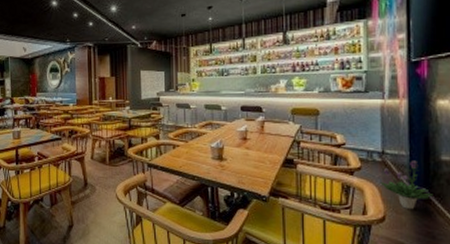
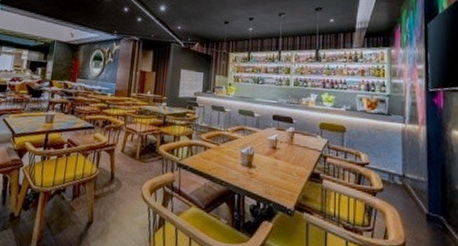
potted plant: present [380,160,433,210] -> none [401,187,450,239]

